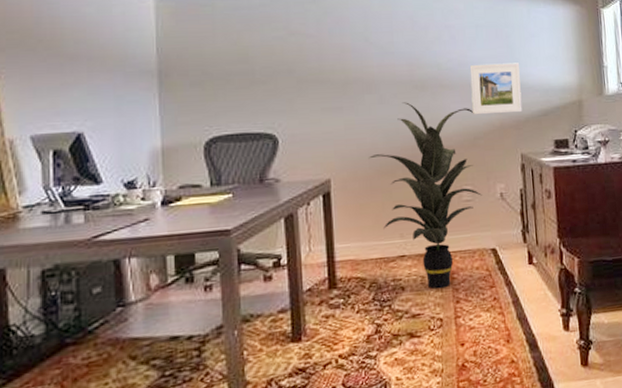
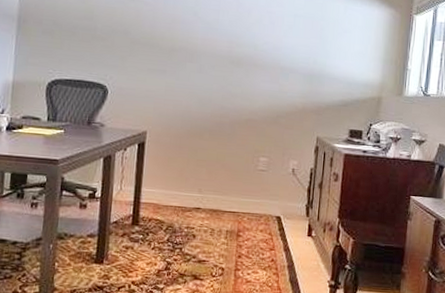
indoor plant: present [368,102,483,289] -> none [181,74,281,243]
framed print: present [470,63,523,115] -> none [279,50,329,100]

